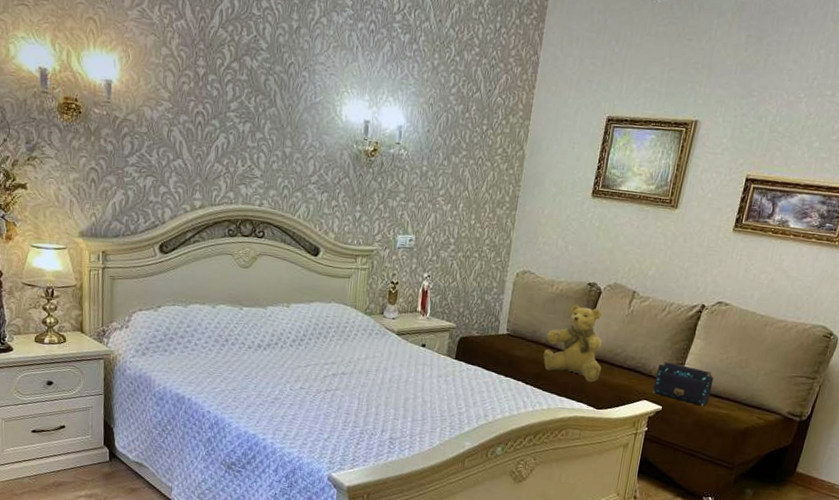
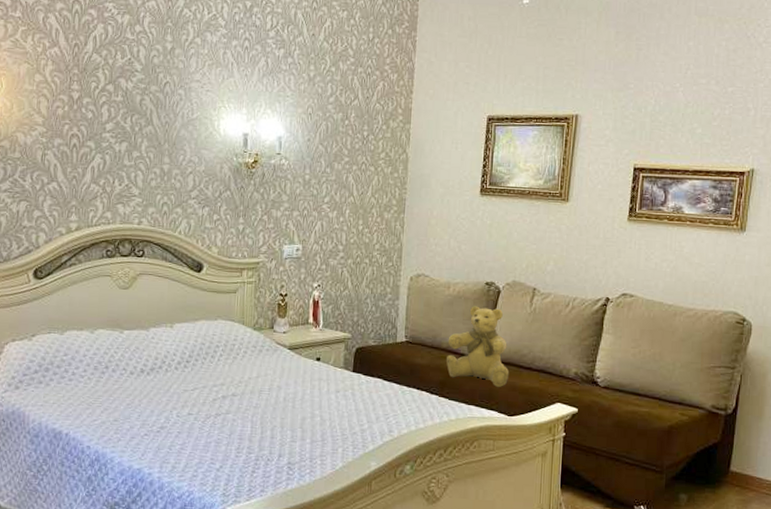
handbag: present [652,361,714,406] -> none [565,359,629,405]

